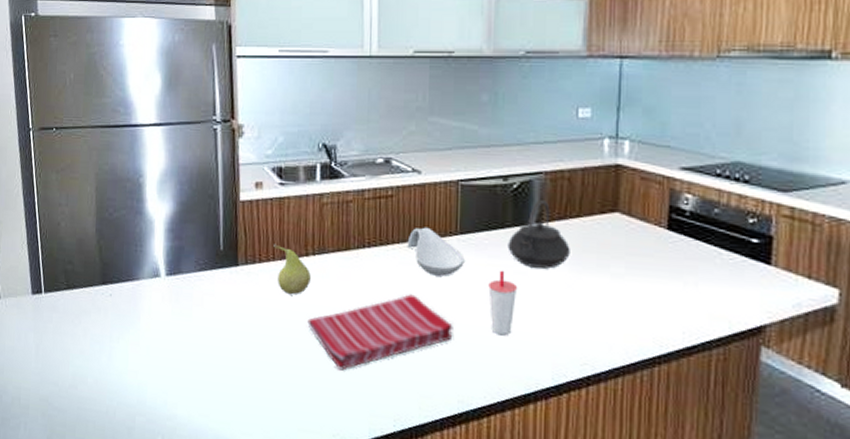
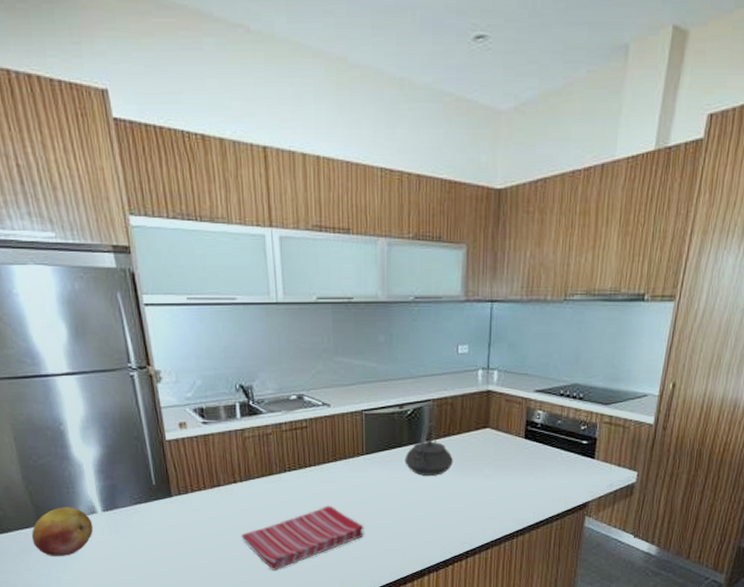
fruit: none [93,266,155,323] -> present [31,507,94,556]
fruit: present [273,244,311,295] -> none [203,475,240,516]
spoon rest: present [407,227,465,276] -> none [322,451,371,489]
cup: present [488,270,518,336] -> none [390,480,414,529]

